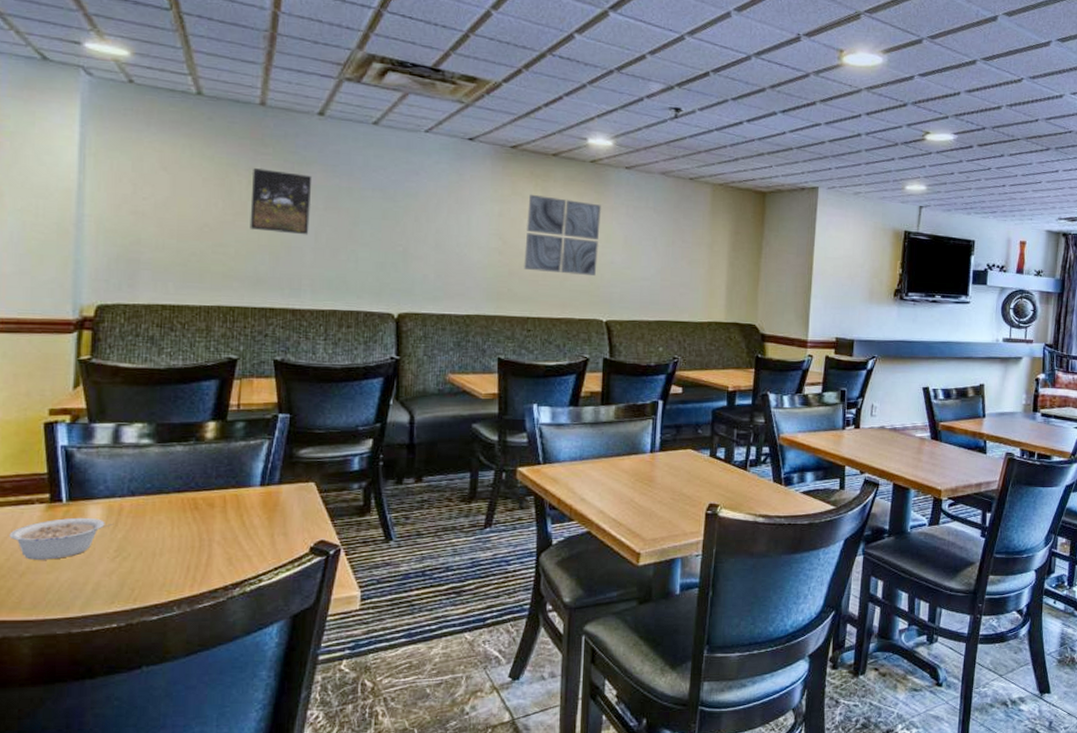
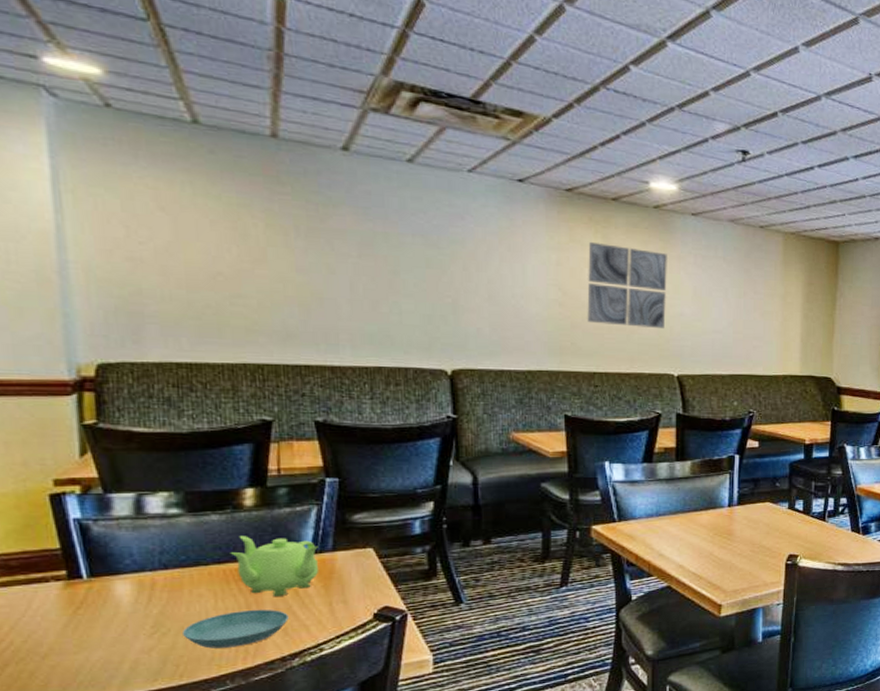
legume: present [9,517,114,560] -> none [23,593,147,641]
saucer: none [139,538,234,574] -> present [181,609,289,649]
teapot: none [189,467,266,526] -> present [230,536,320,596]
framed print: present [250,168,311,235] -> none [270,210,343,285]

